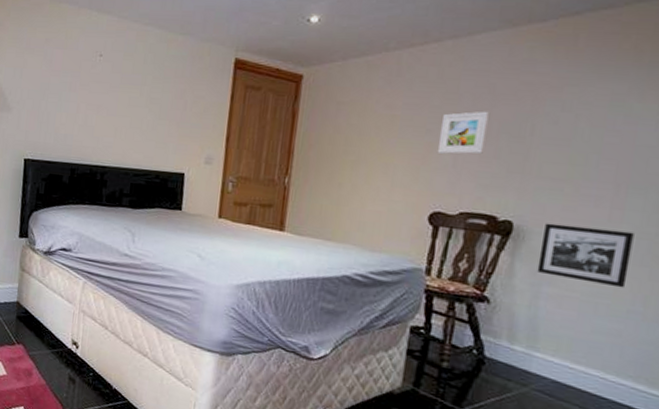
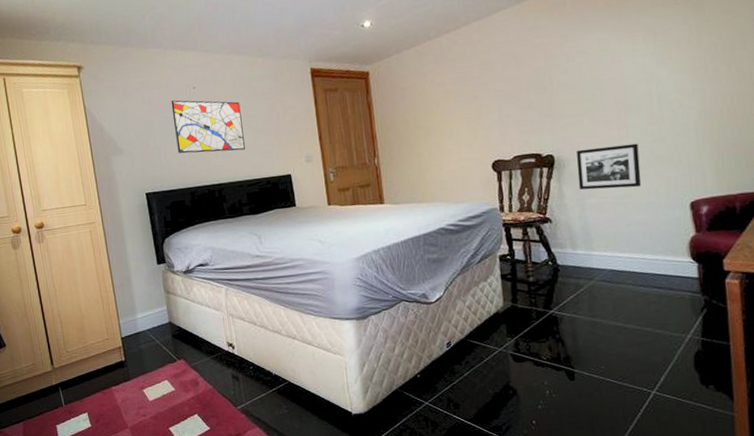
wall art: none [67,65,147,135] -> present [171,100,245,154]
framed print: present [436,111,489,154] -> none [484,72,520,114]

